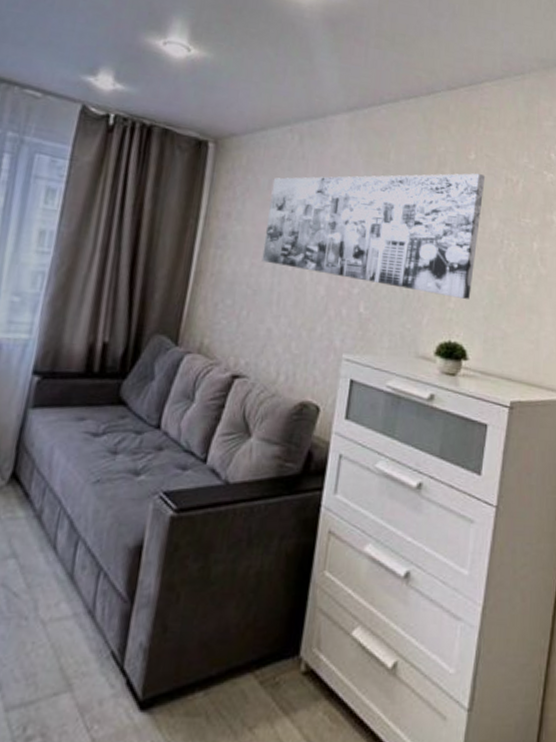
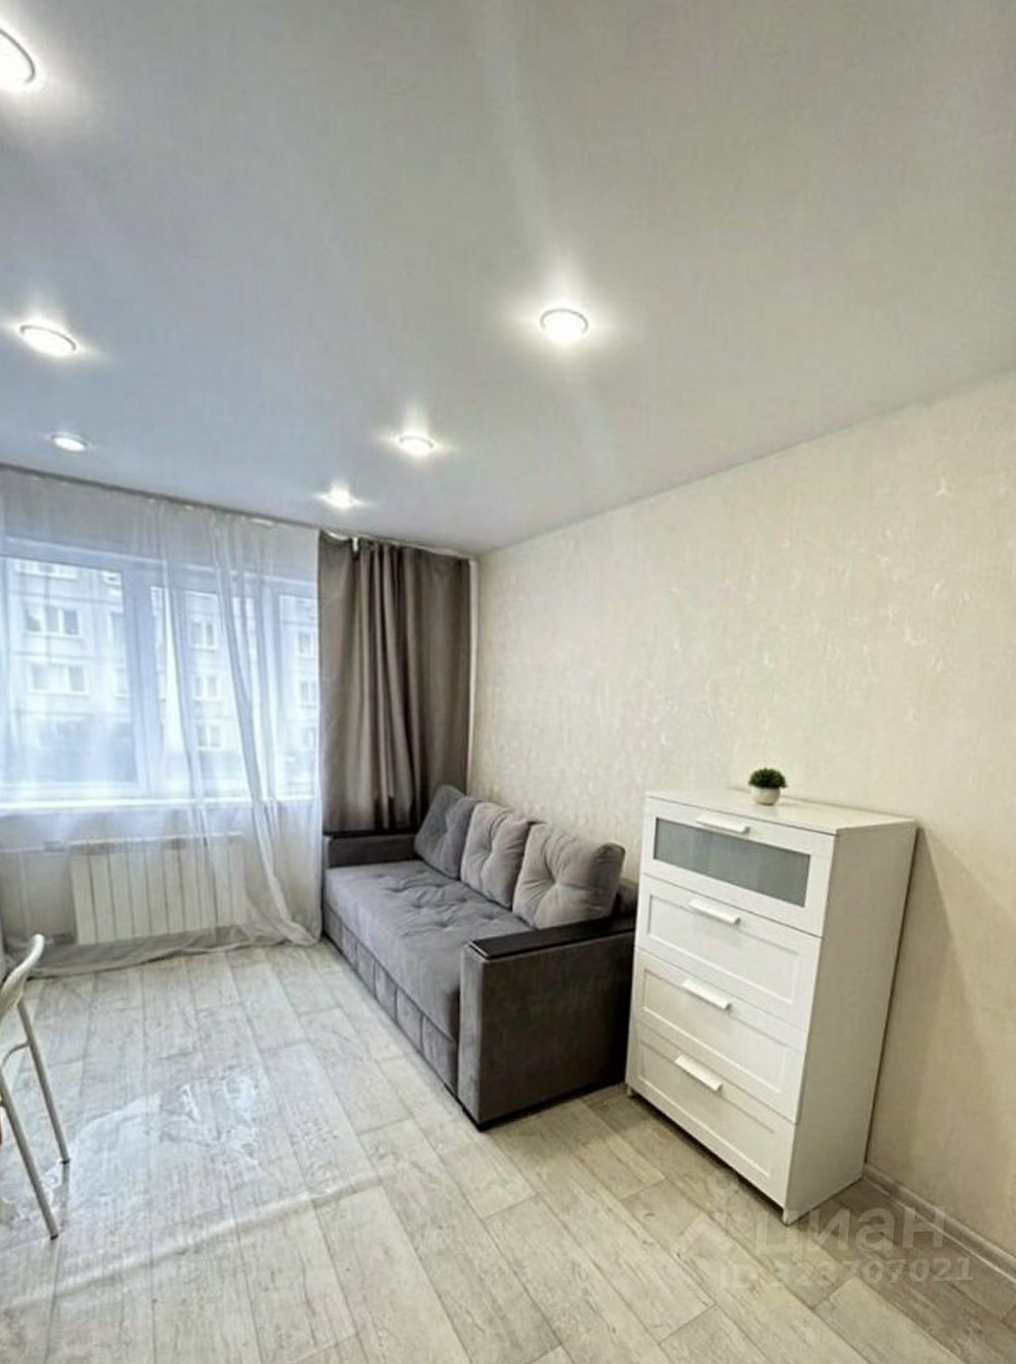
wall art: present [262,173,486,299] -> none [546,565,804,719]

